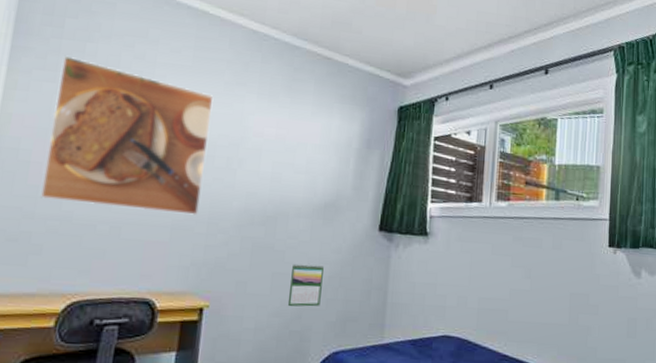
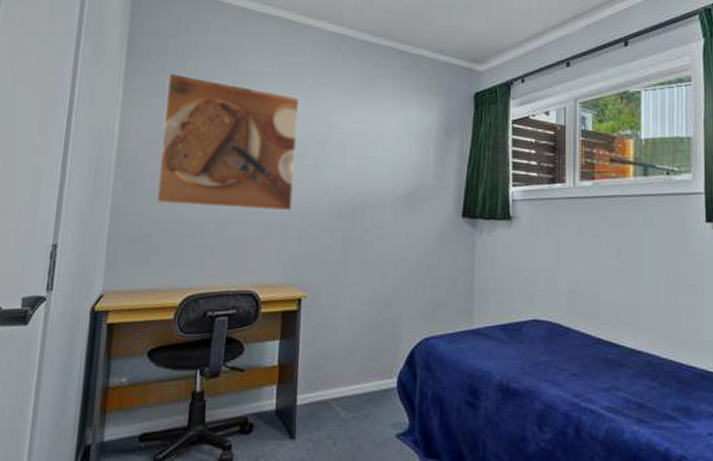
calendar: present [287,263,324,307] -> none [378,252,411,295]

